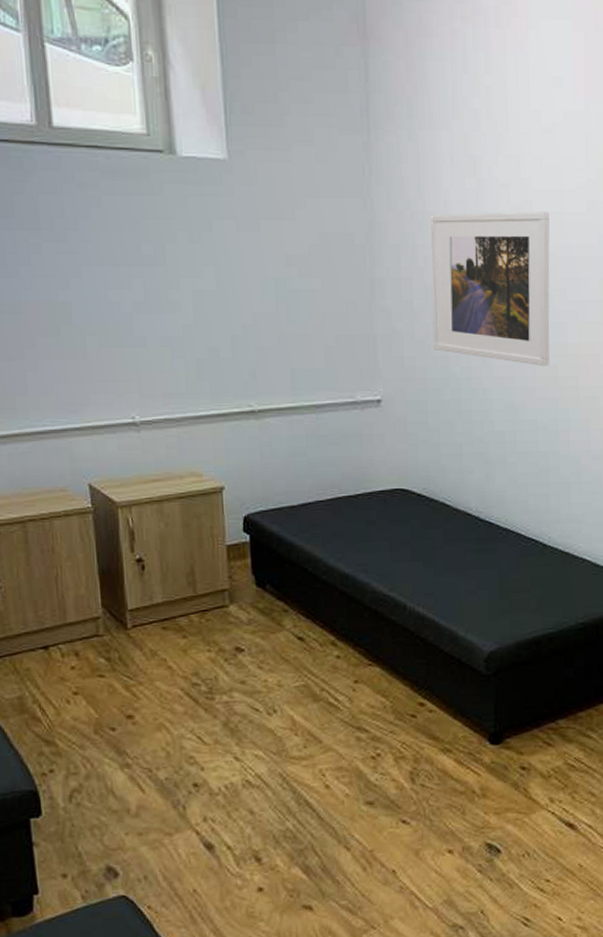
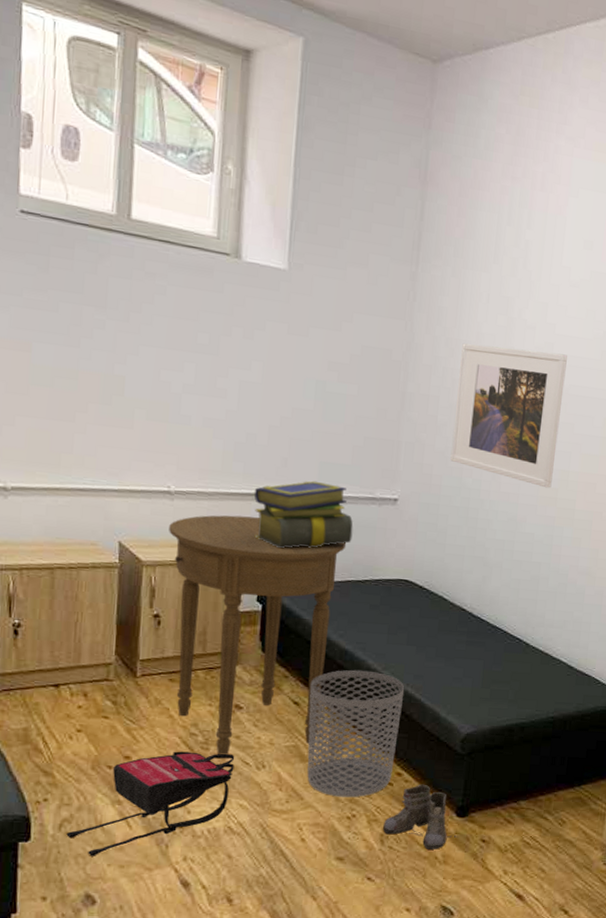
backpack: none [78,701,244,826] -> present [66,751,235,856]
side table: none [139,440,332,704] -> present [169,515,347,755]
stack of books: none [224,391,337,471] -> present [254,481,353,549]
waste bin: none [313,594,416,736] -> present [307,670,405,798]
boots: none [412,712,495,784] -> present [383,784,458,850]

